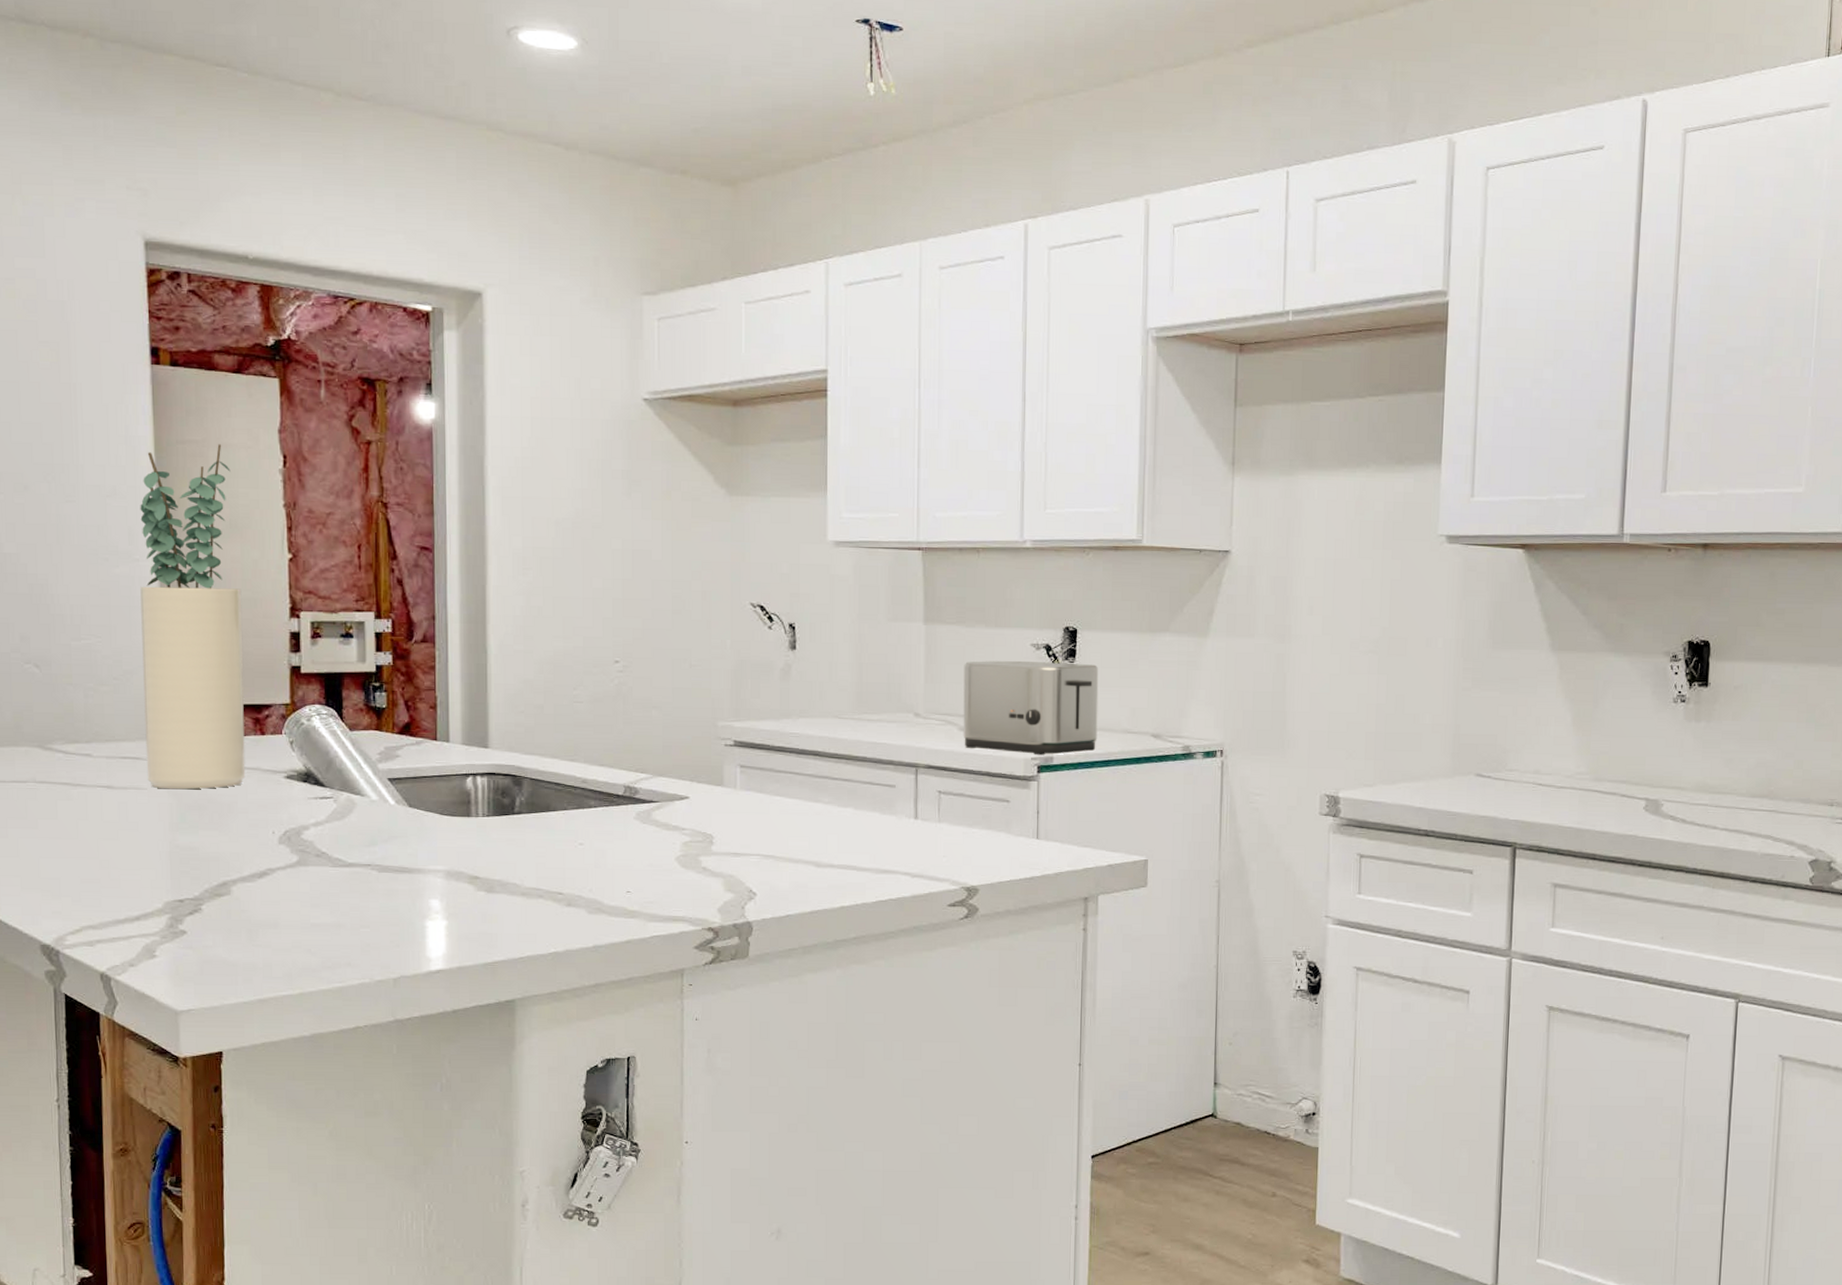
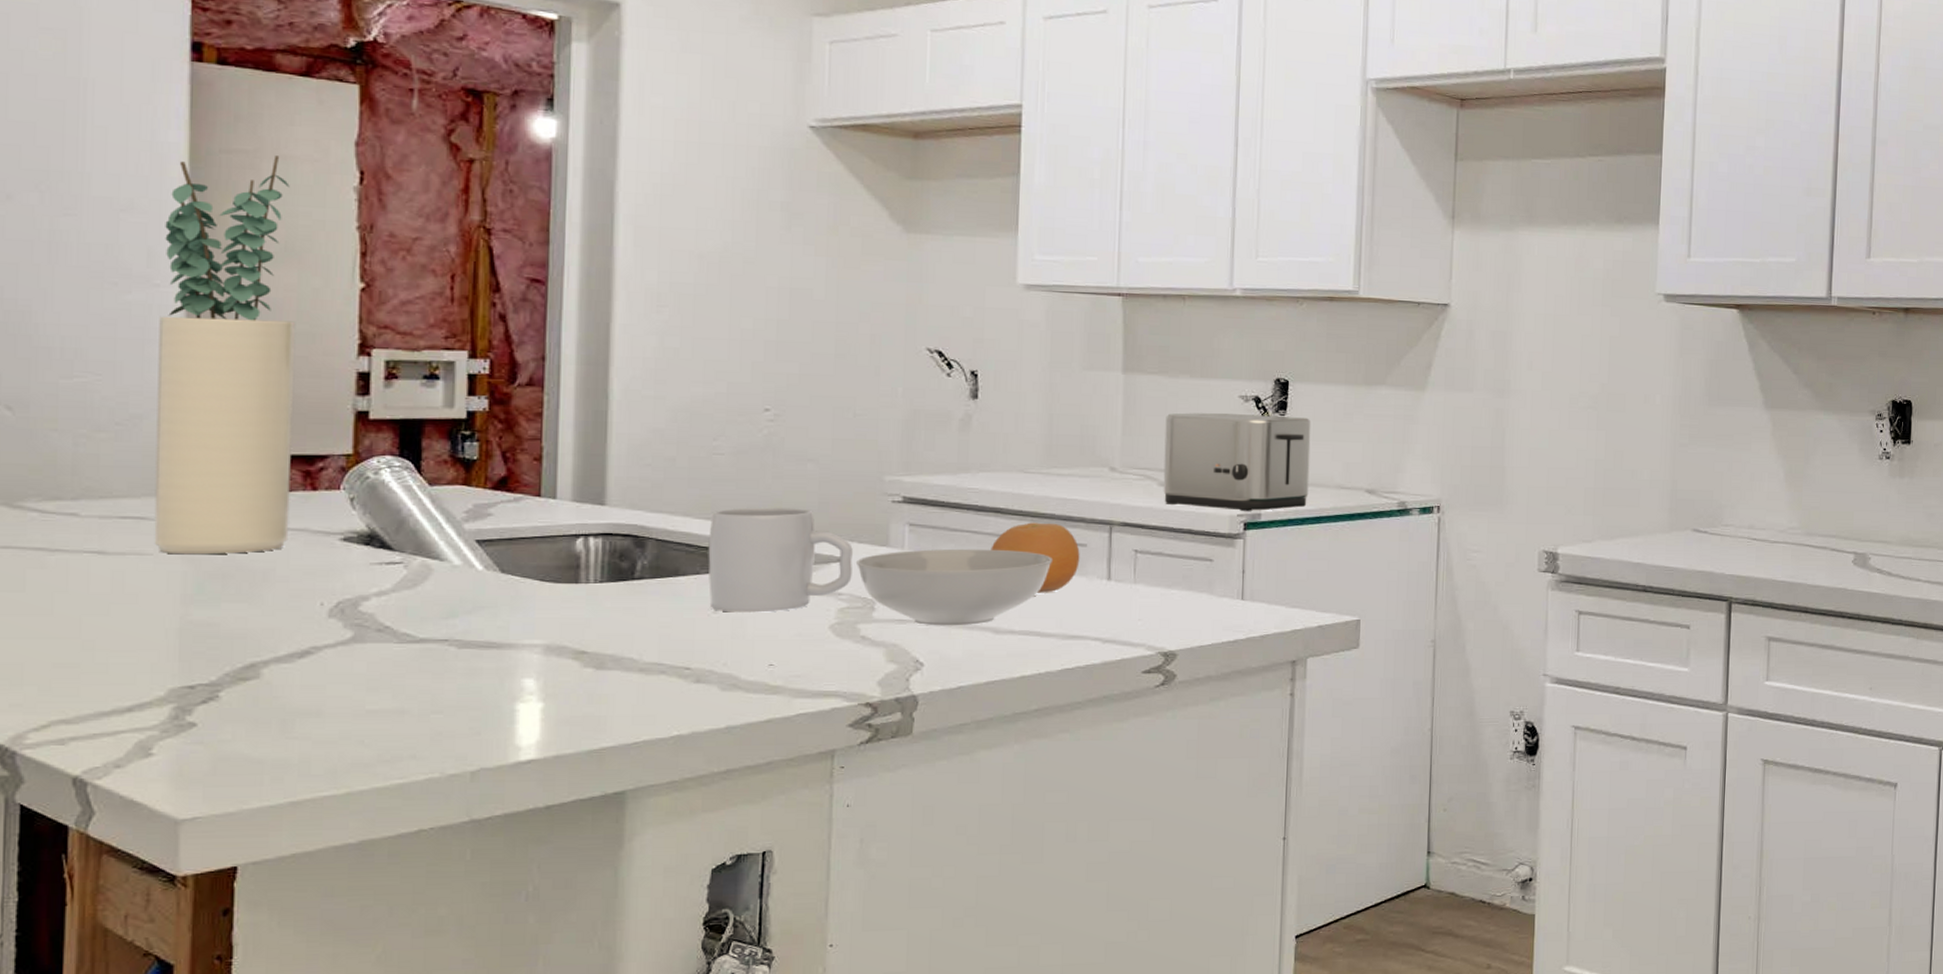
mug: none [573,750,693,845] -> present [707,507,853,613]
bowl: none [695,788,865,860] -> present [855,548,1052,626]
fruit: none [811,765,890,830] -> present [991,522,1080,593]

